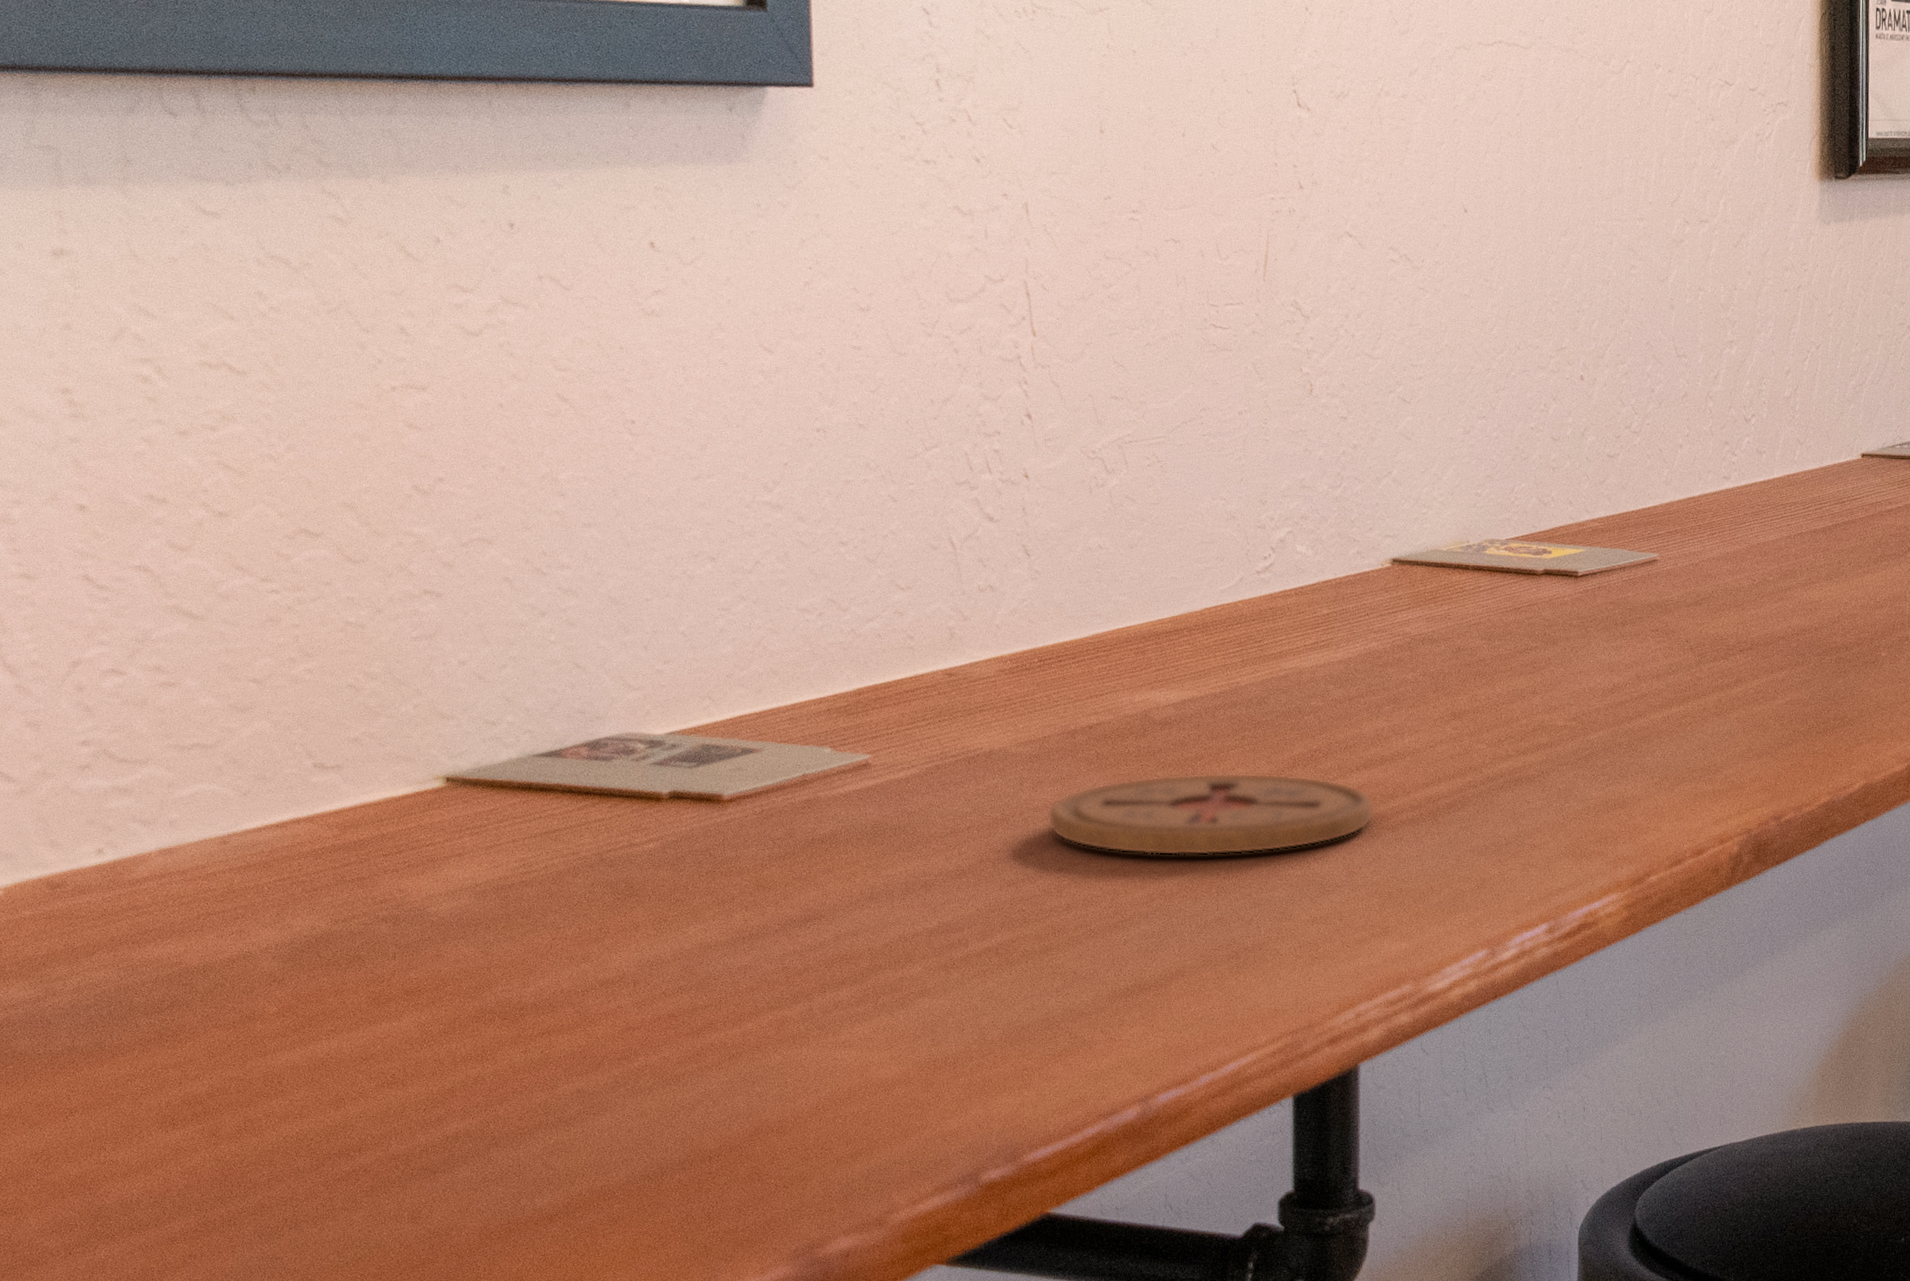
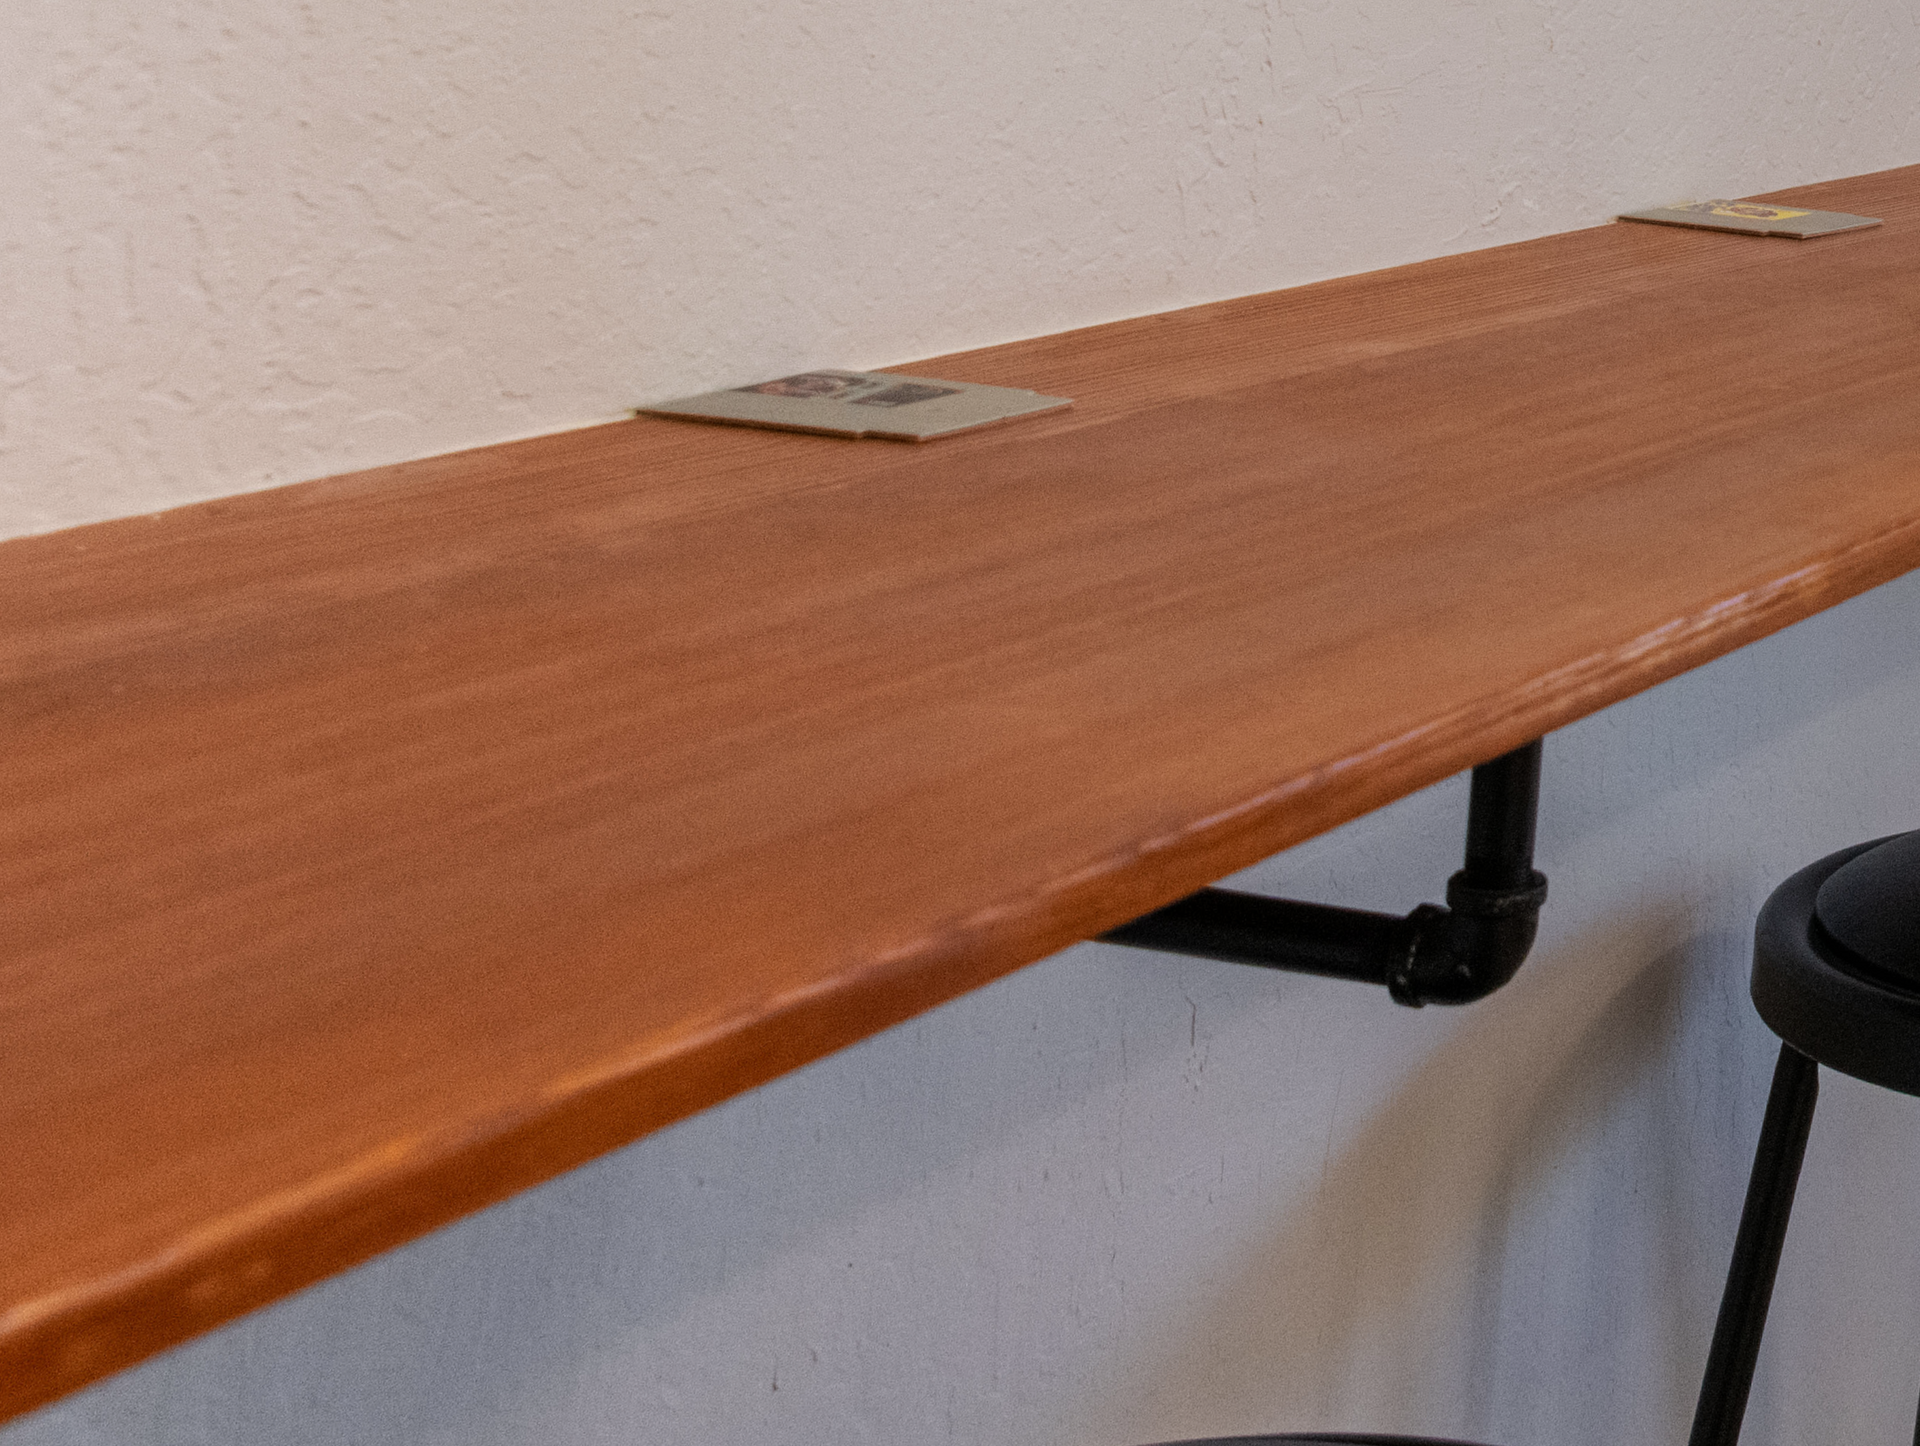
coaster: present [1047,772,1374,856] -> none [1247,427,1581,513]

